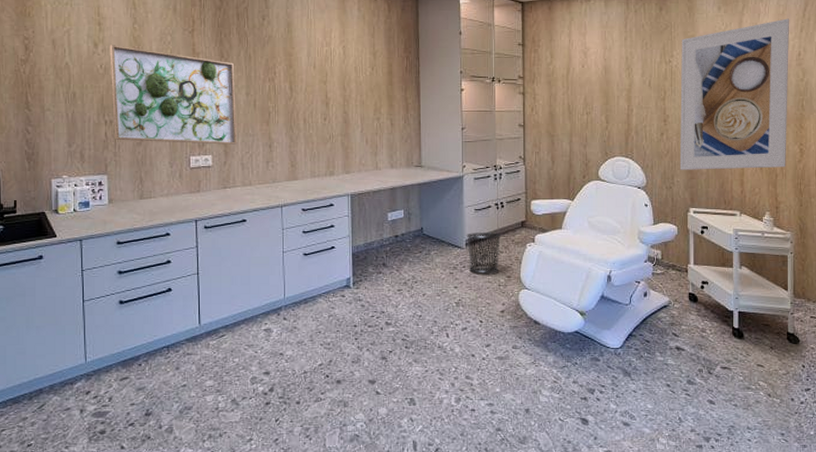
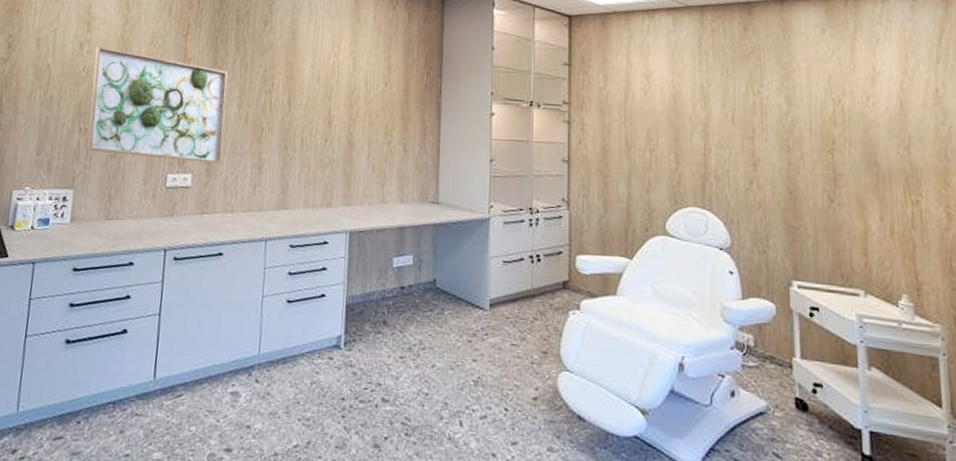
waste bin: present [466,232,501,274] -> none [490,290,535,346]
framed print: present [679,18,790,170] -> none [773,46,928,236]

